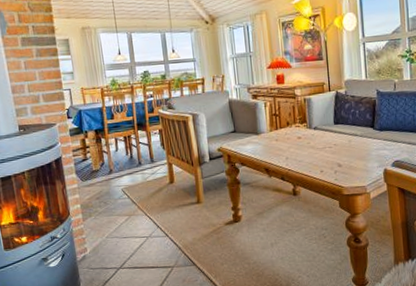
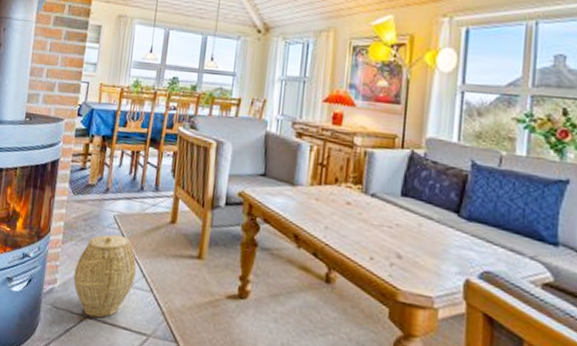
woven basket: none [99,202,152,267] -> present [73,234,137,318]

